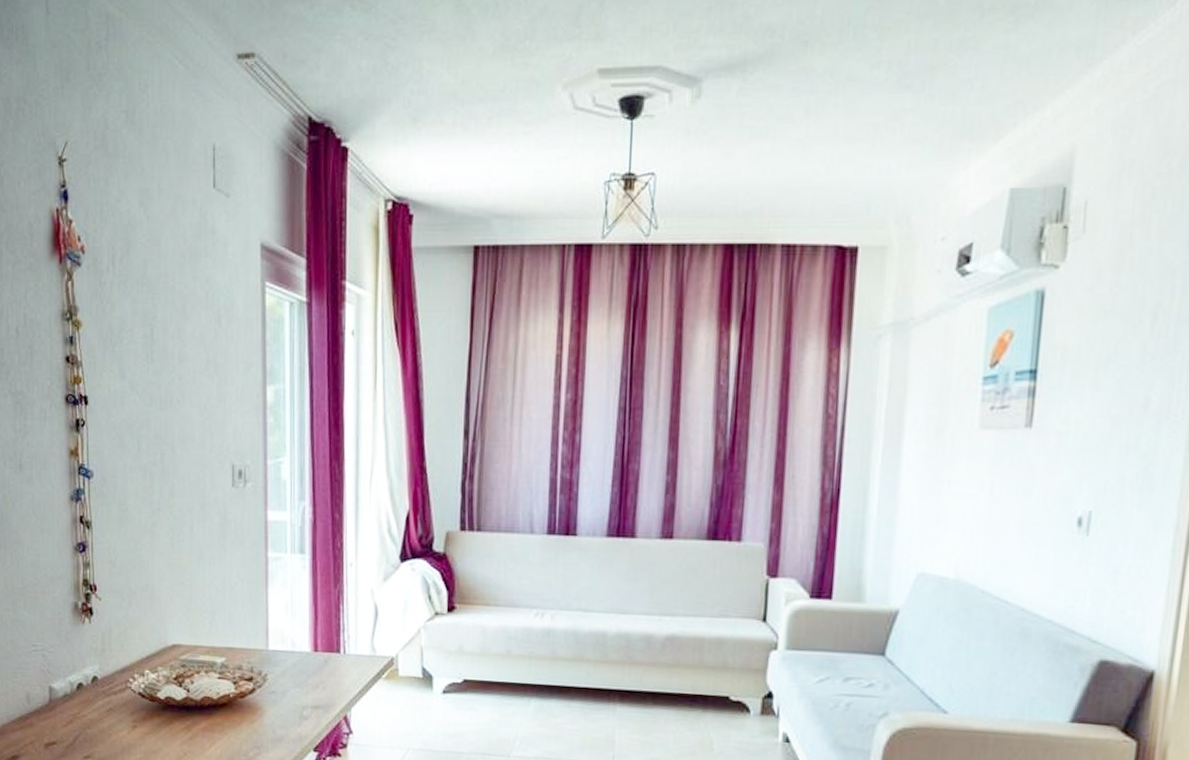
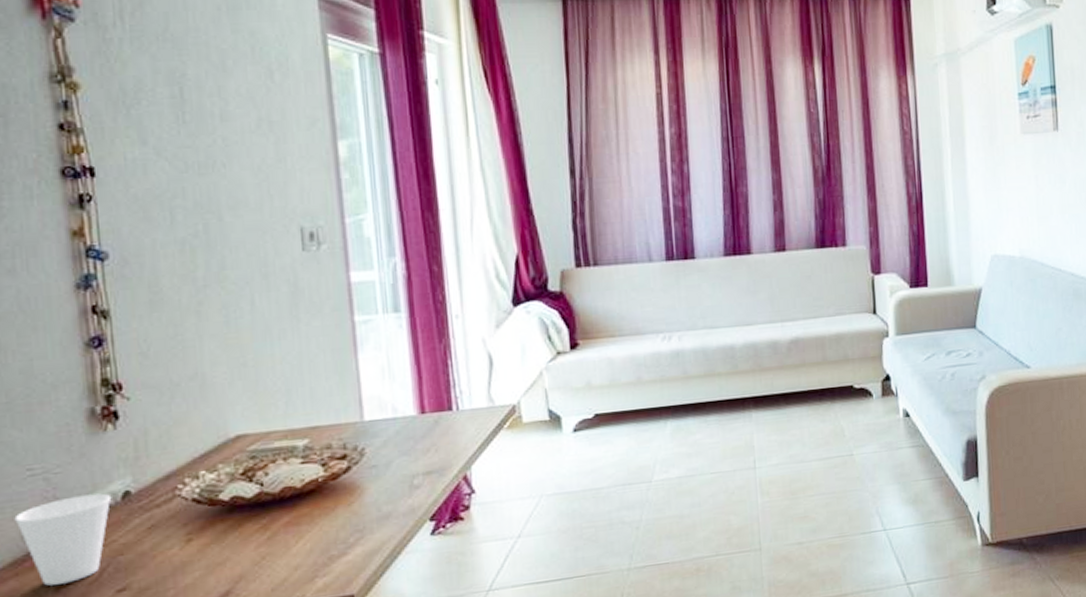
cup: none [22,673,85,743] -> present [14,493,112,586]

